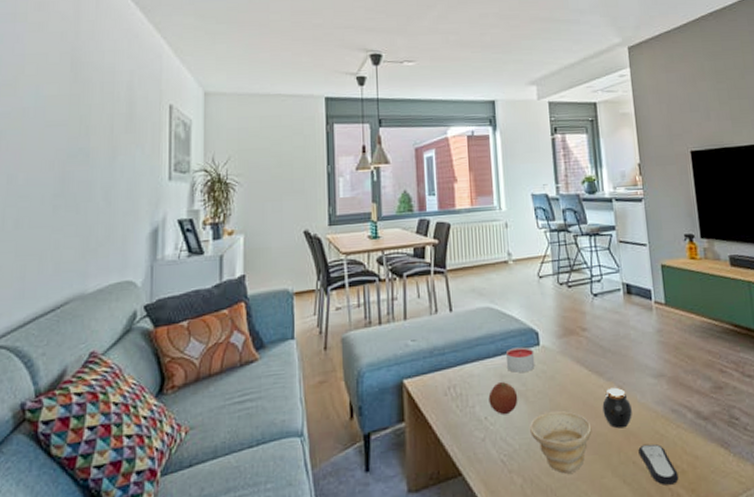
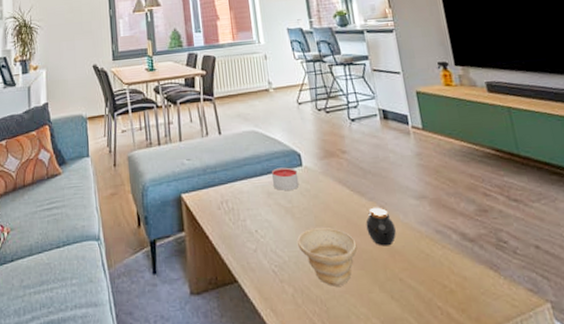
fruit: present [488,382,518,415] -> none [257,199,285,229]
remote control: present [638,444,679,485] -> none [404,262,448,303]

